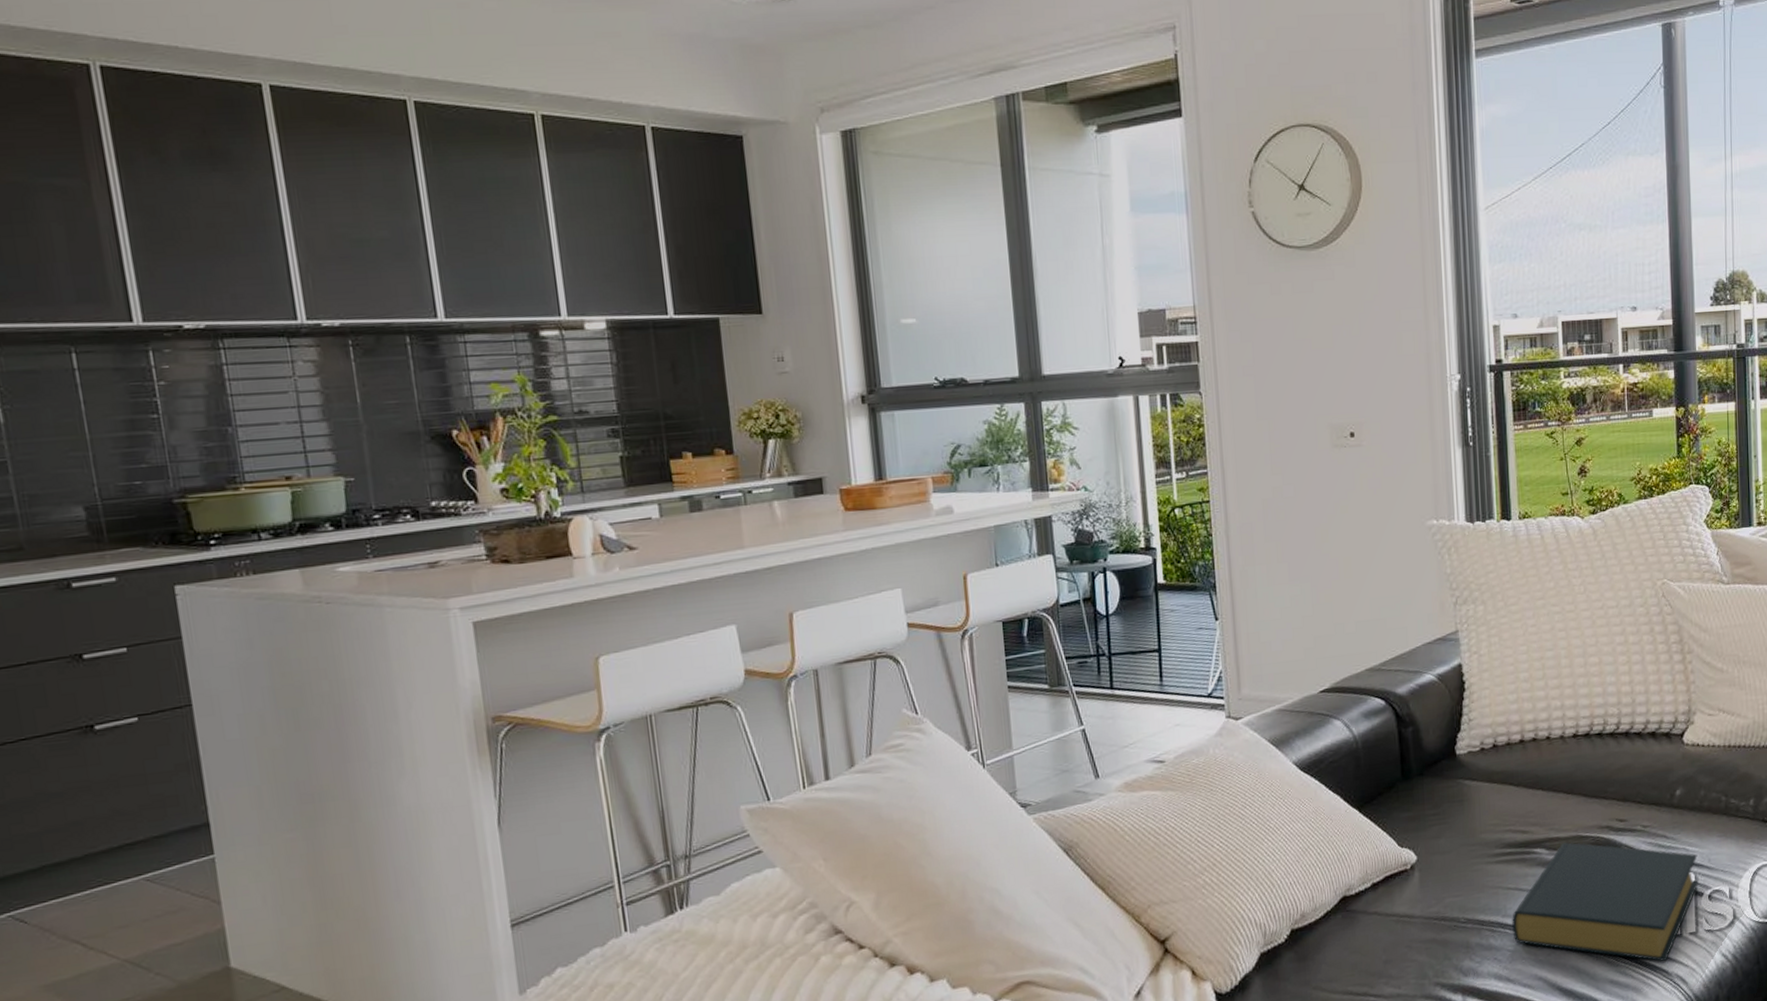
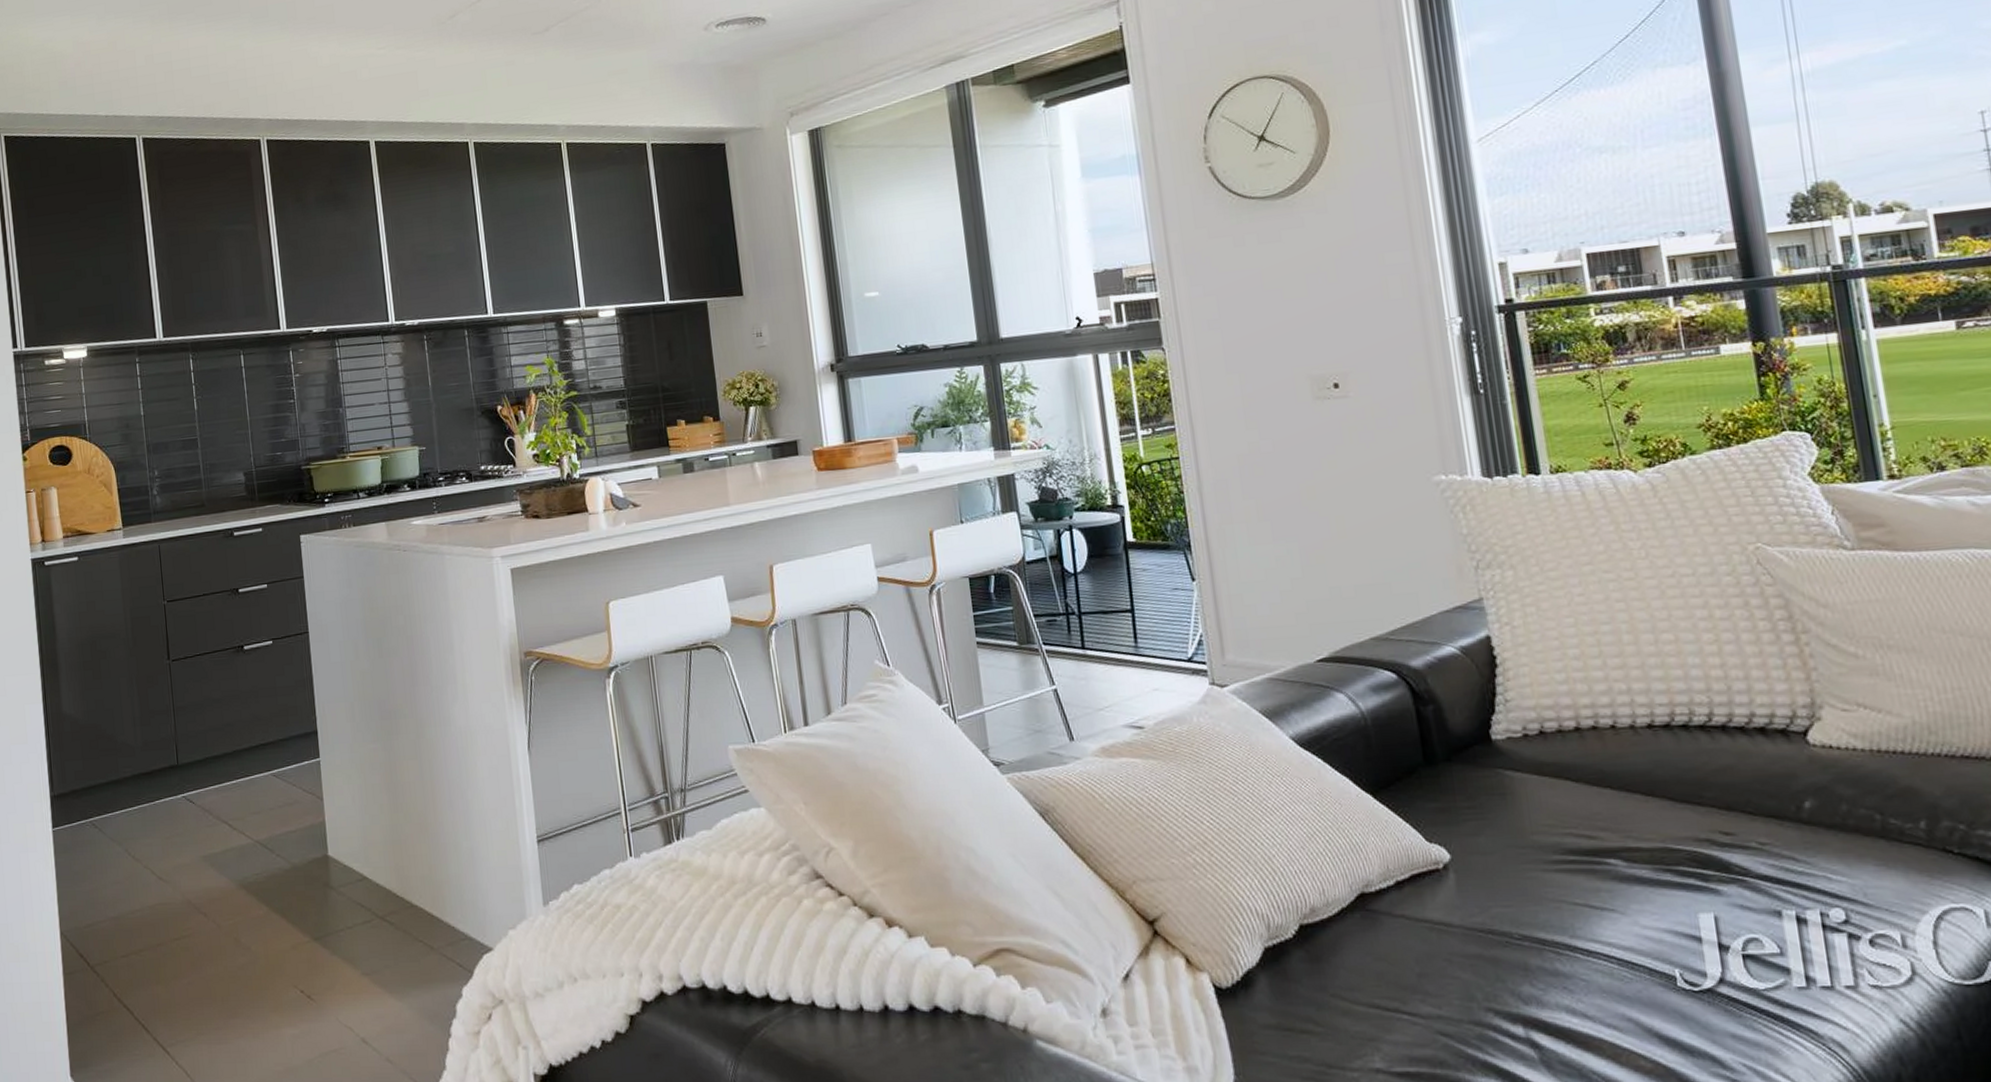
hardback book: present [1512,842,1698,962] -> none [1583,855,1852,1020]

